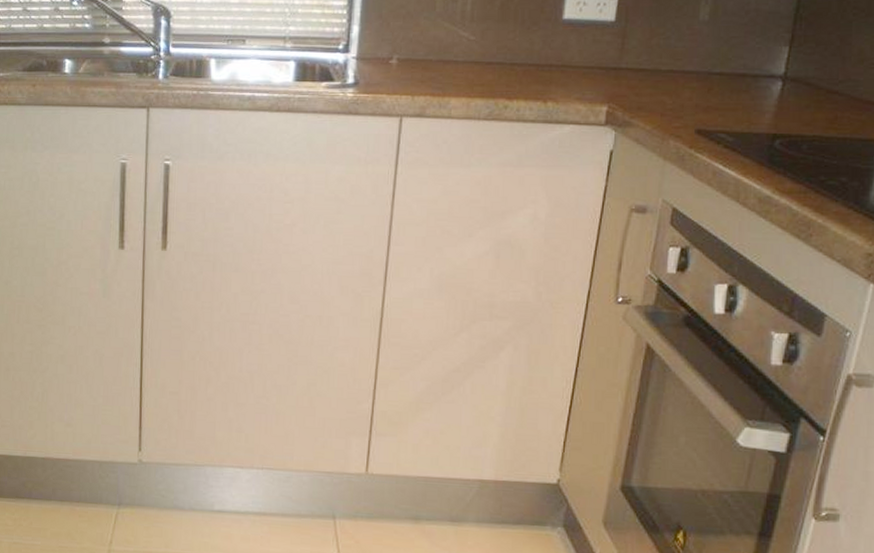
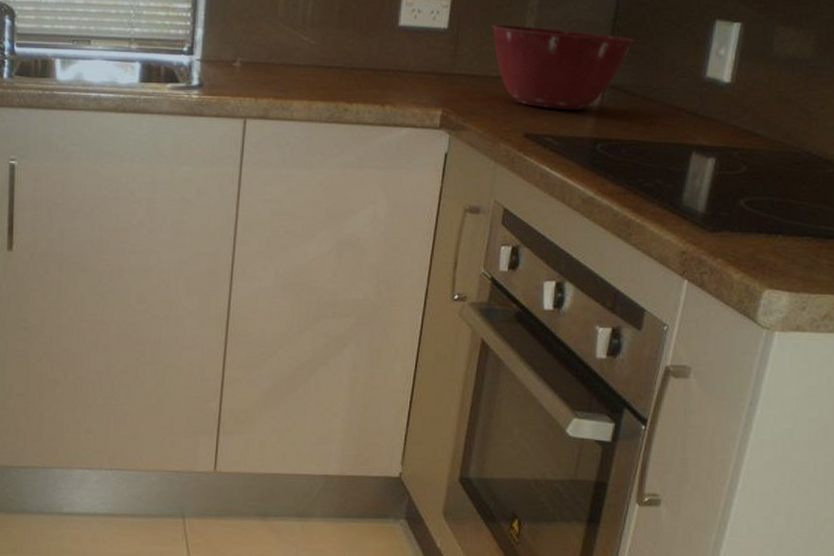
mixing bowl: none [662,16,819,104] -> present [491,25,634,109]

